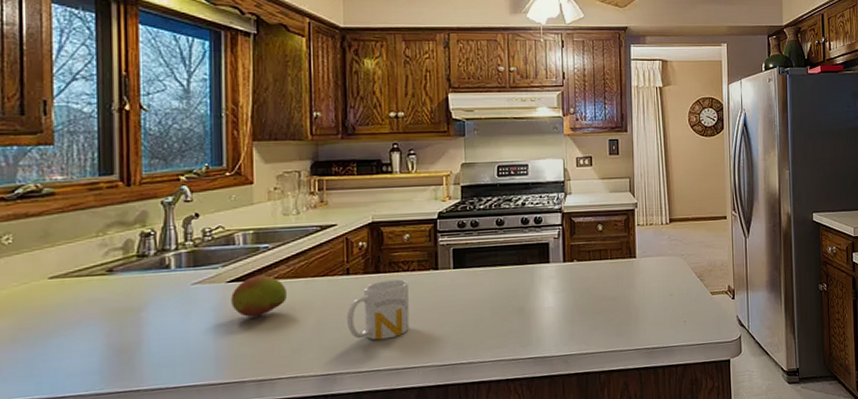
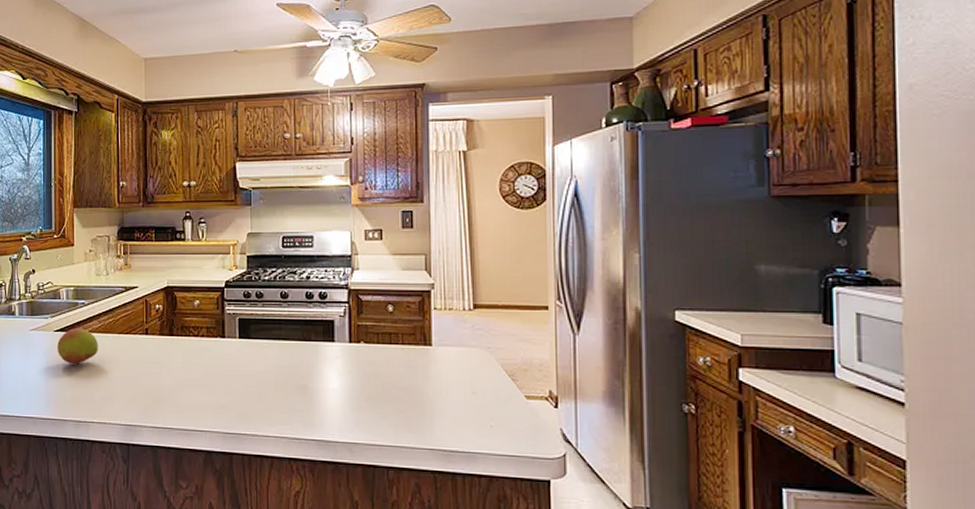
mug: present [346,279,409,340] -> none [145,343,198,400]

